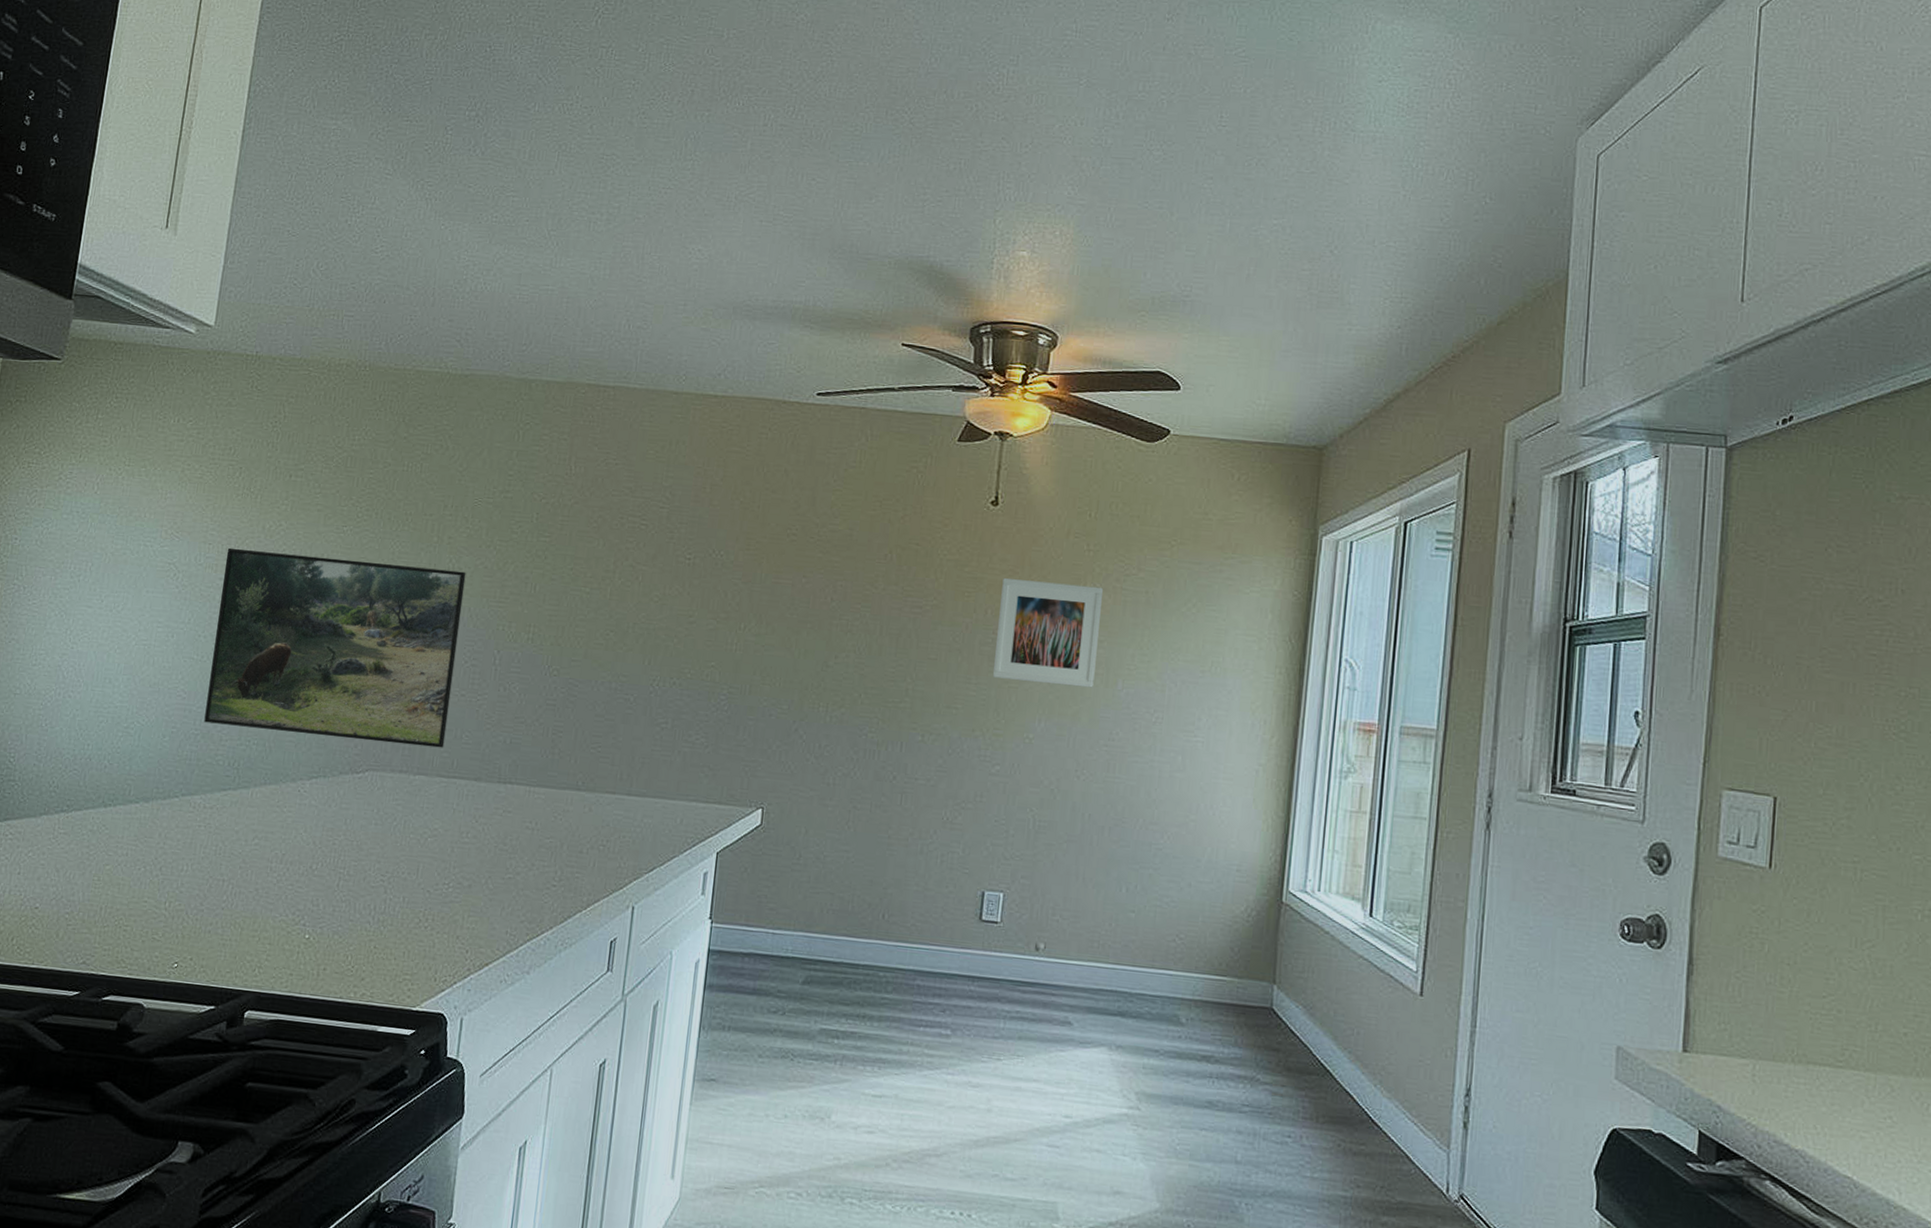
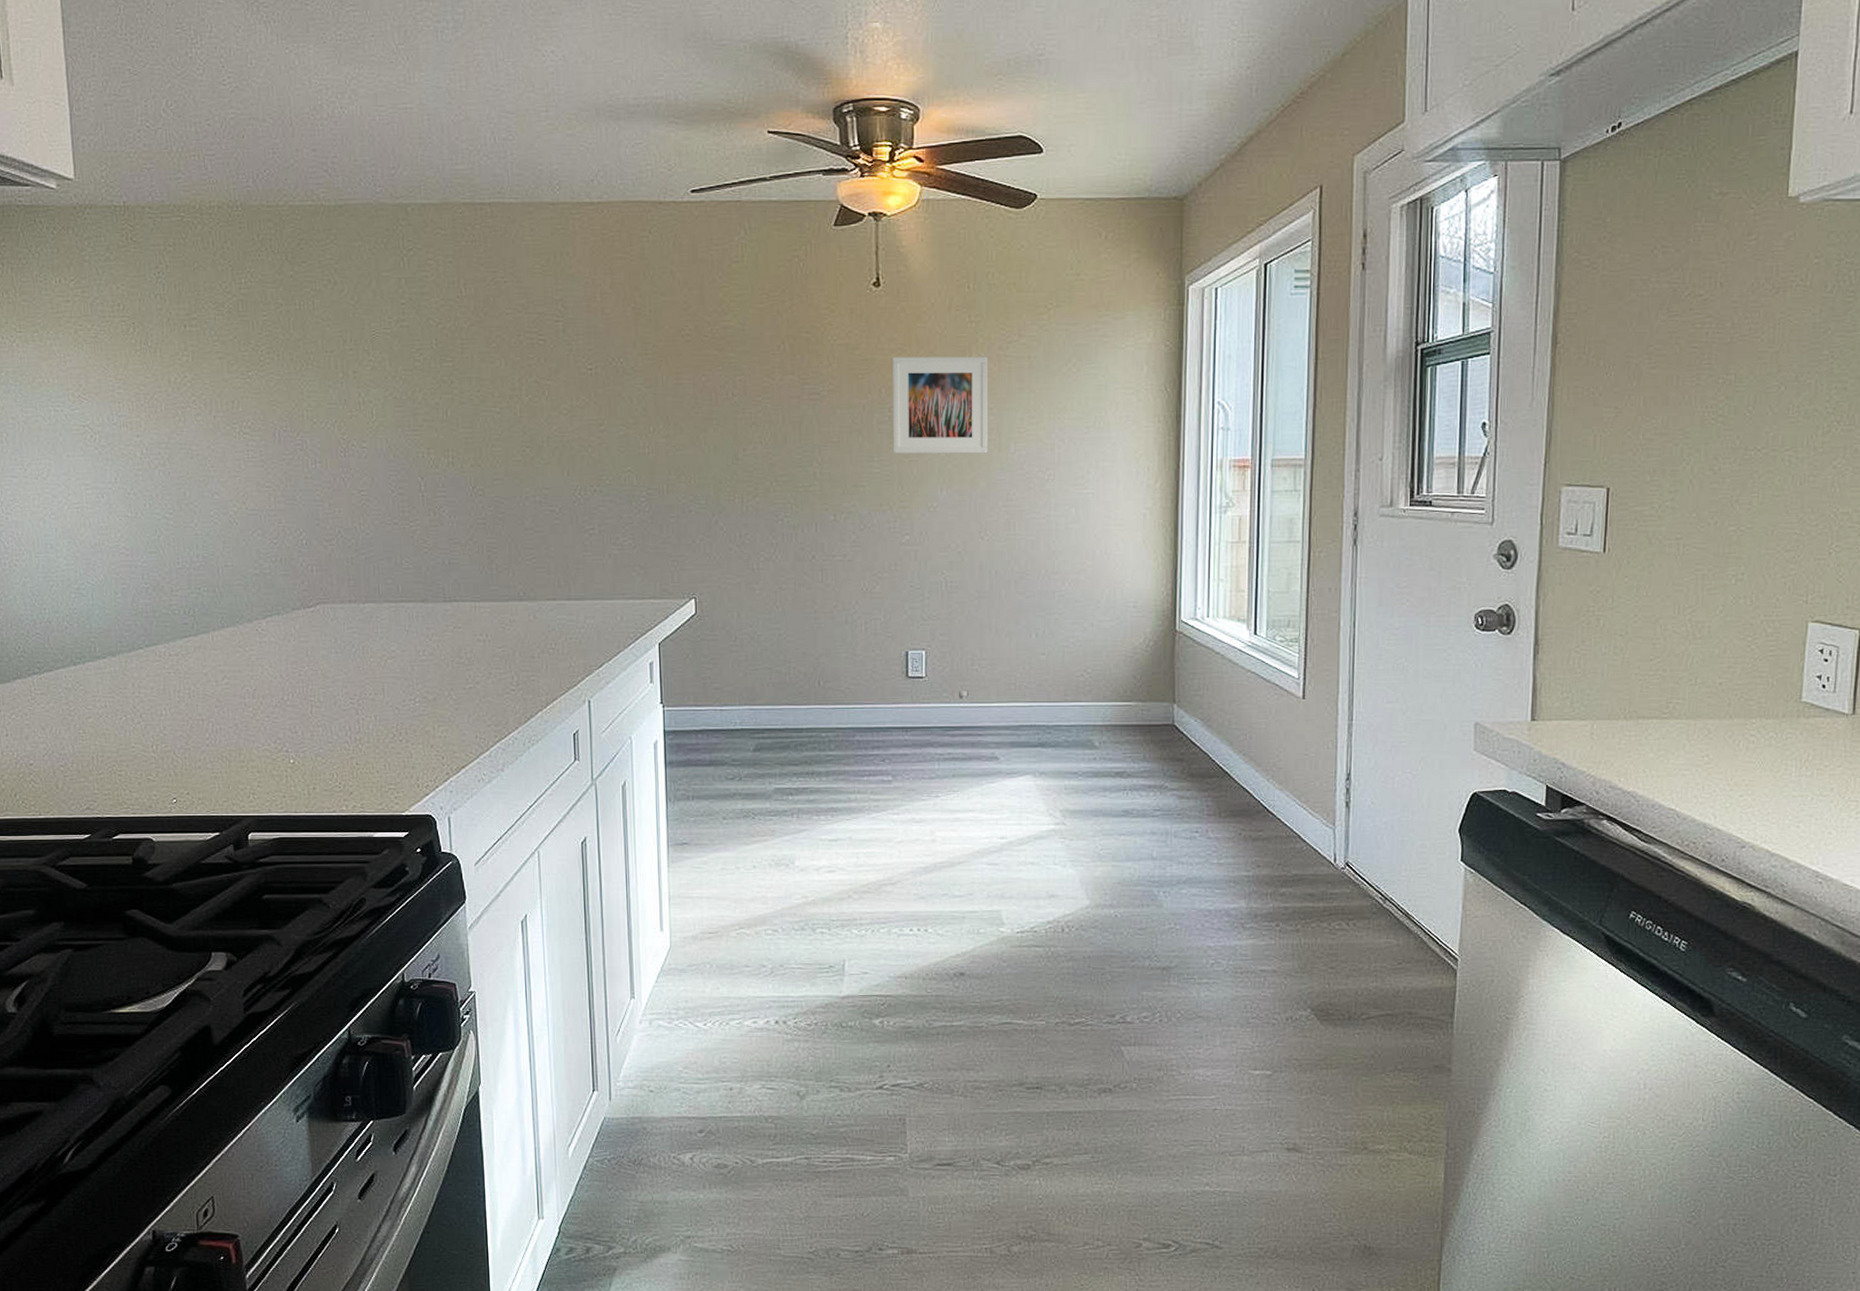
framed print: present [204,547,466,748] -> none [138,404,387,576]

